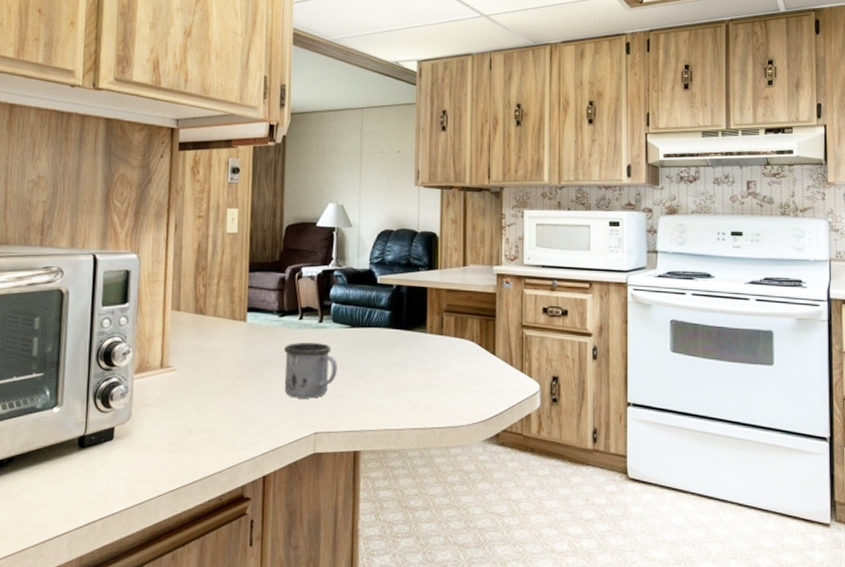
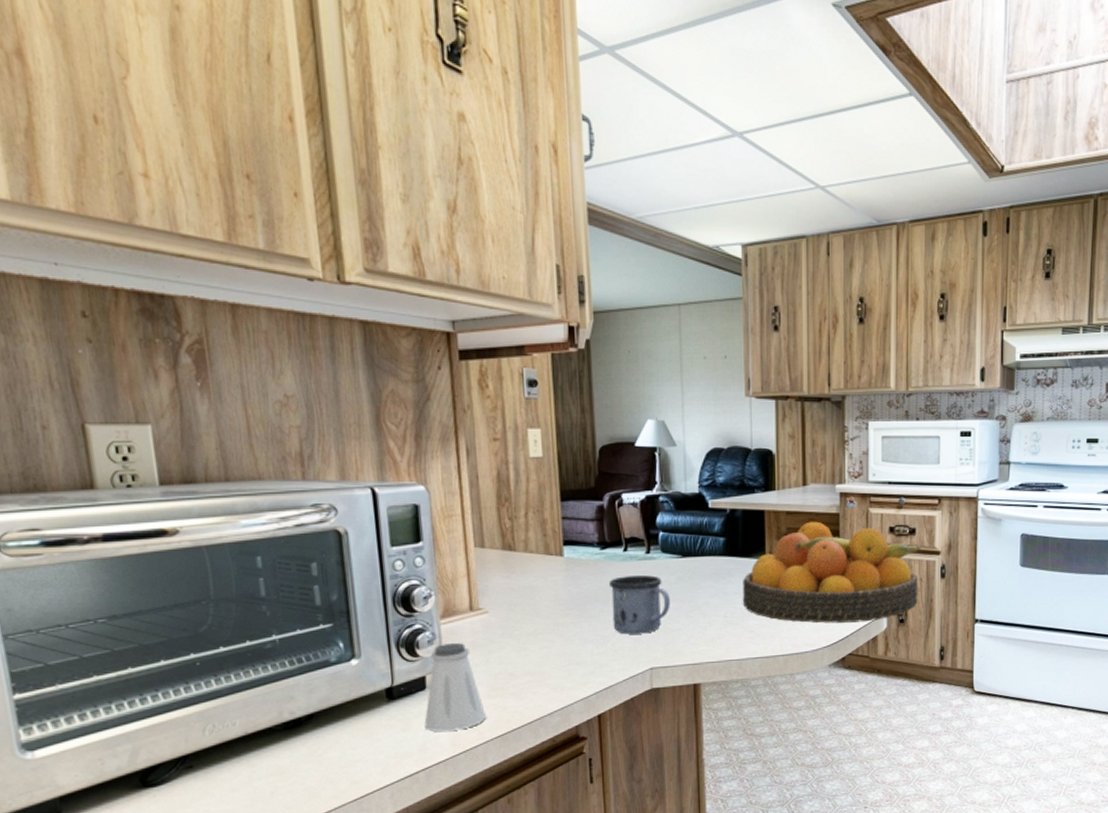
saltshaker: none [107,396,163,483] -> present [424,642,487,732]
fruit bowl: none [404,299,574,399] -> present [743,521,922,624]

